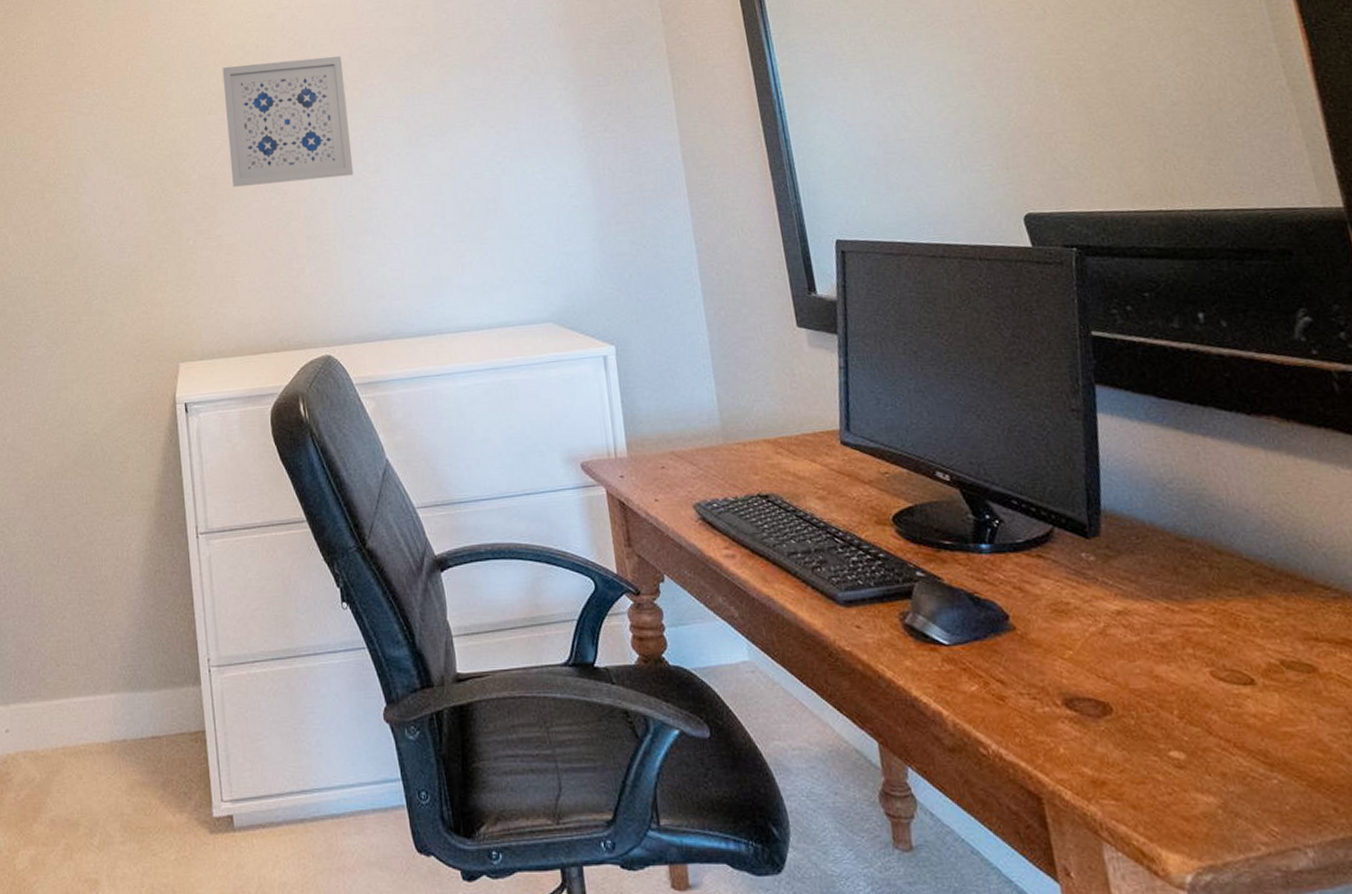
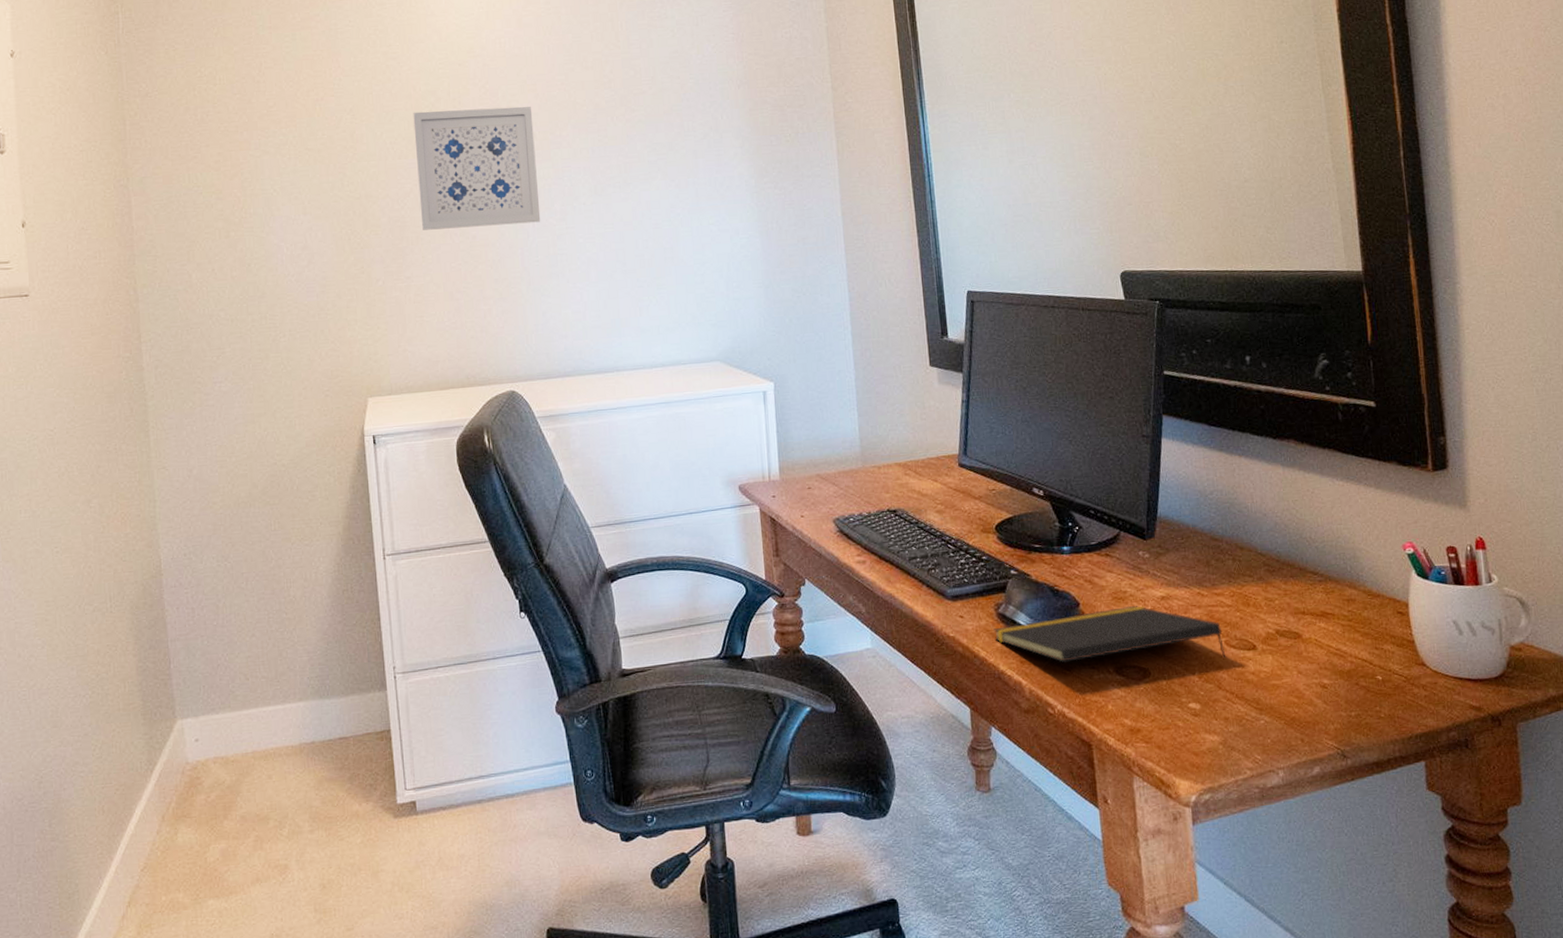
notepad: none [900,621,1216,693] -> present [993,605,1227,663]

